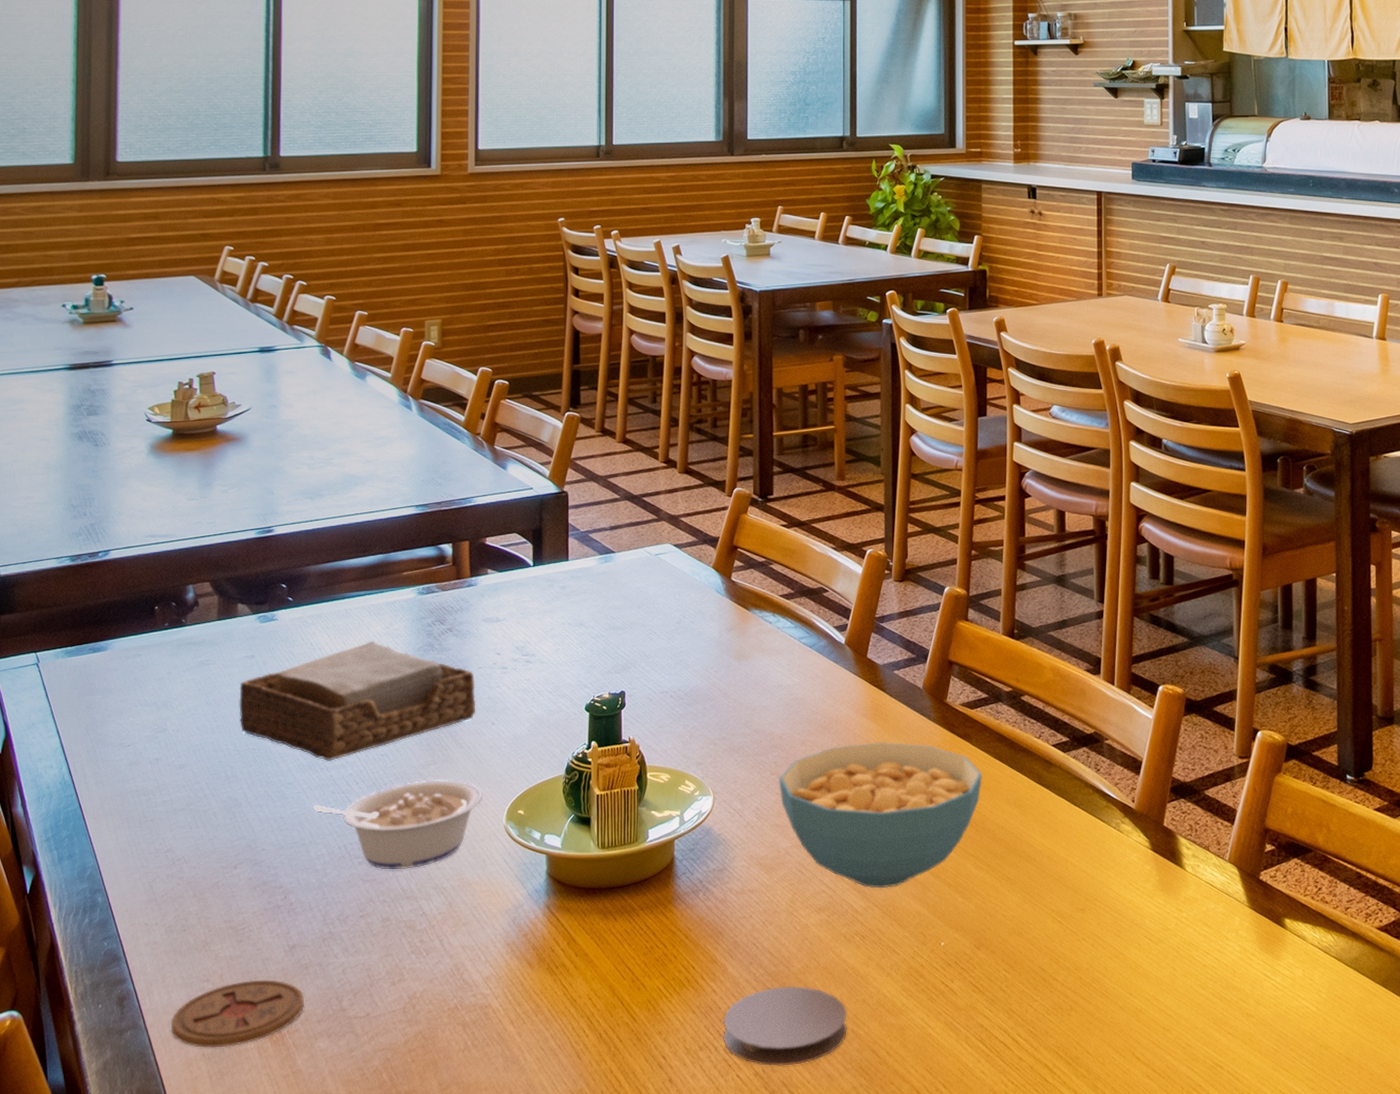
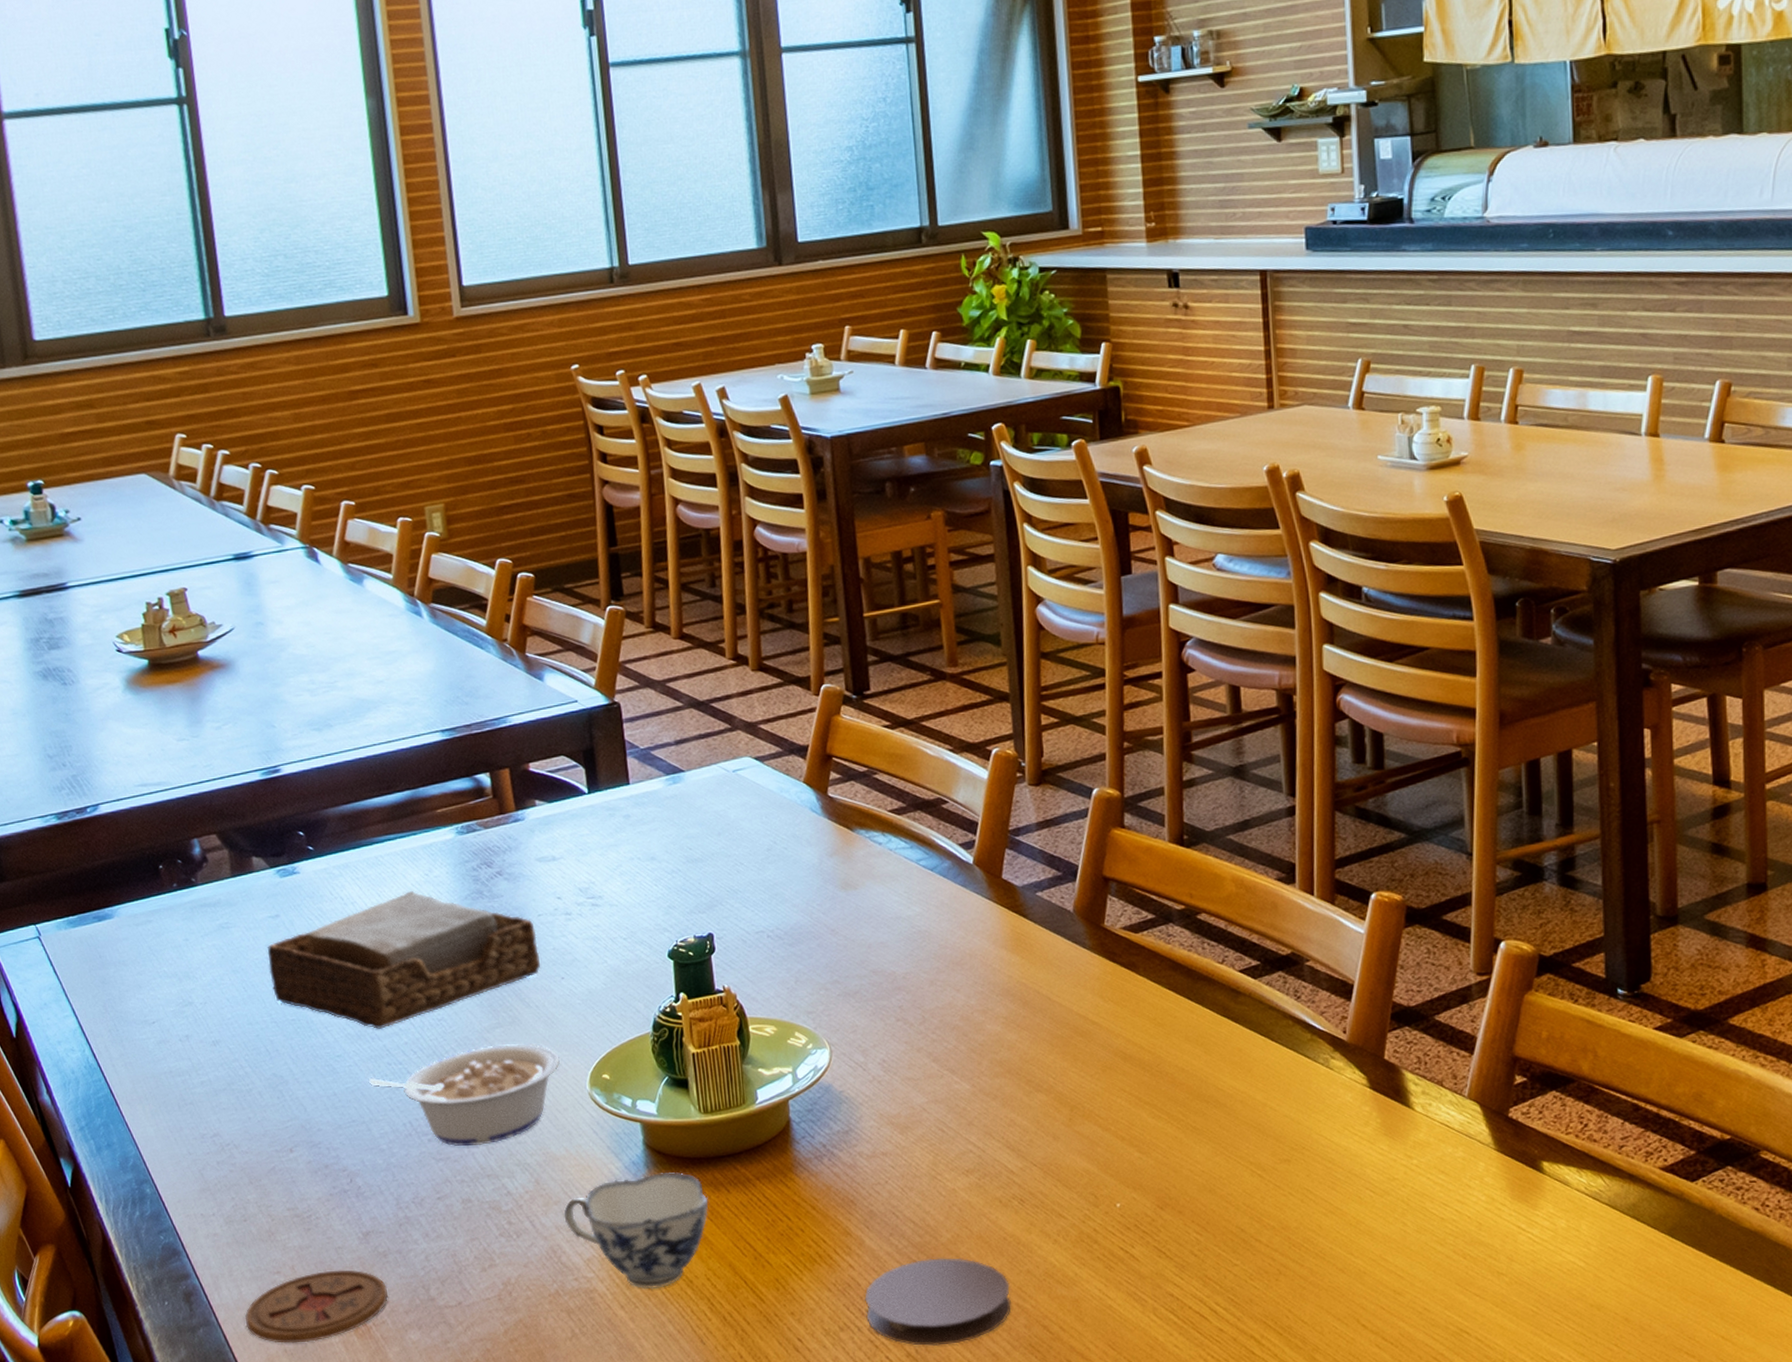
teacup: none [470,899,597,1007] -> present [564,1171,709,1290]
cereal bowl: present [778,741,983,889] -> none [905,976,1155,1146]

